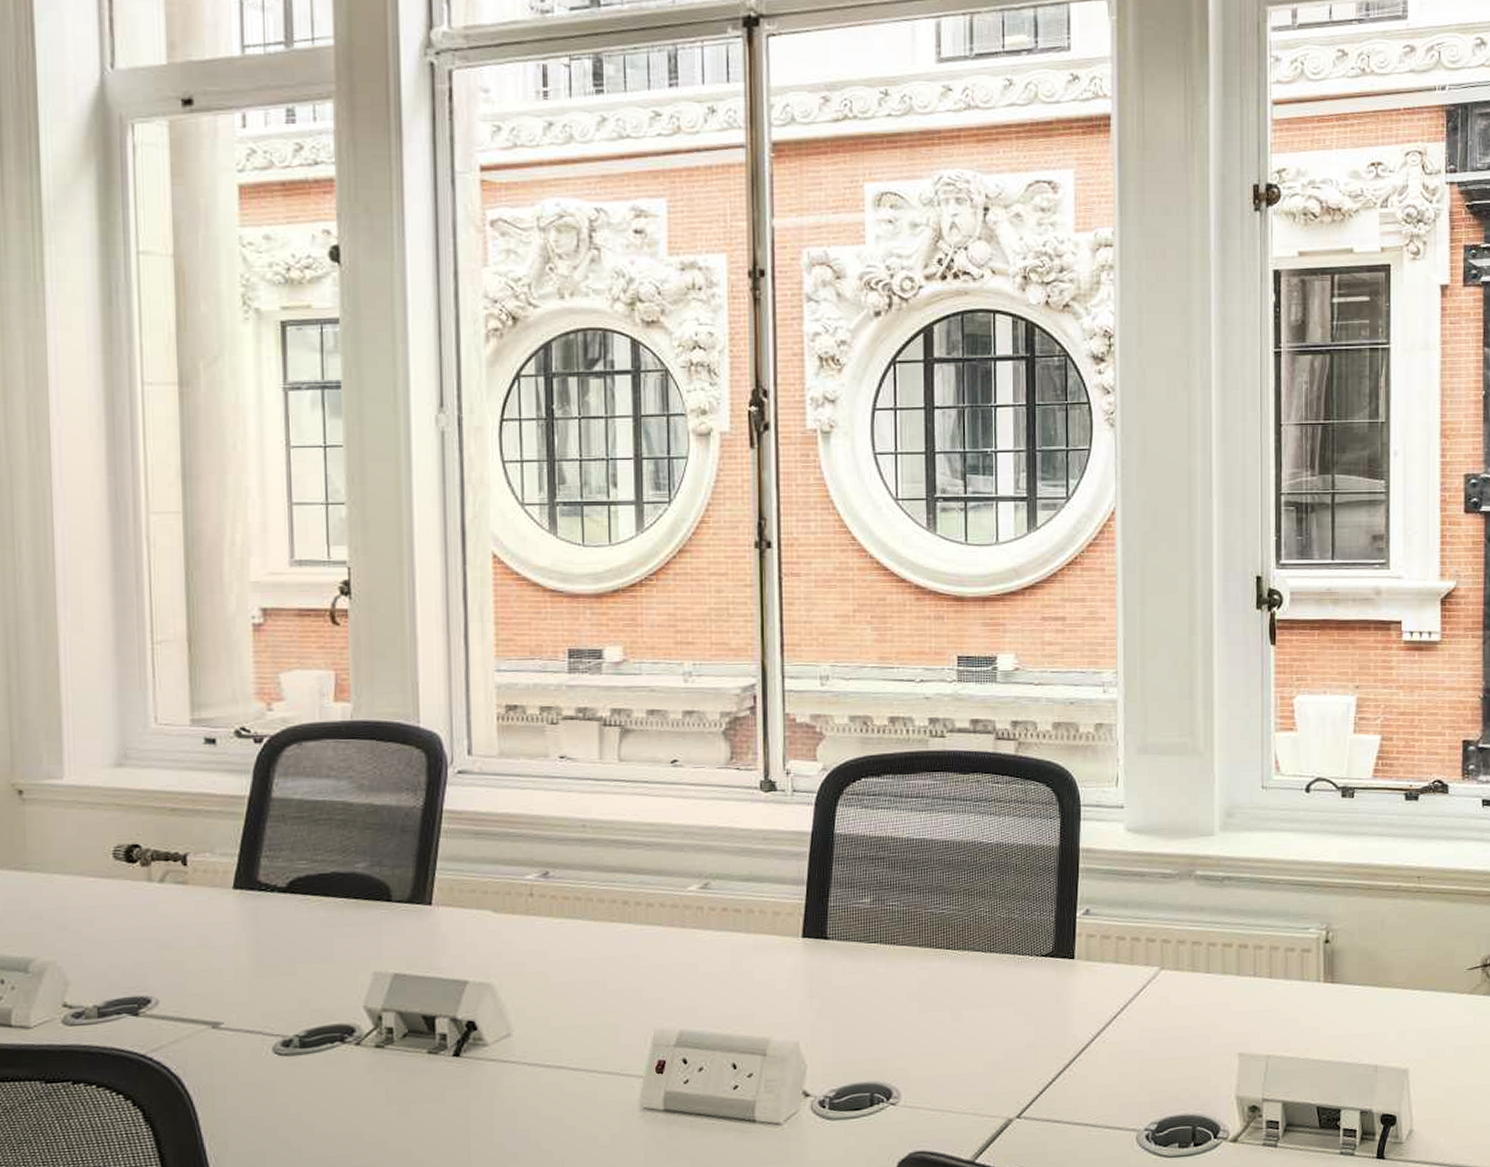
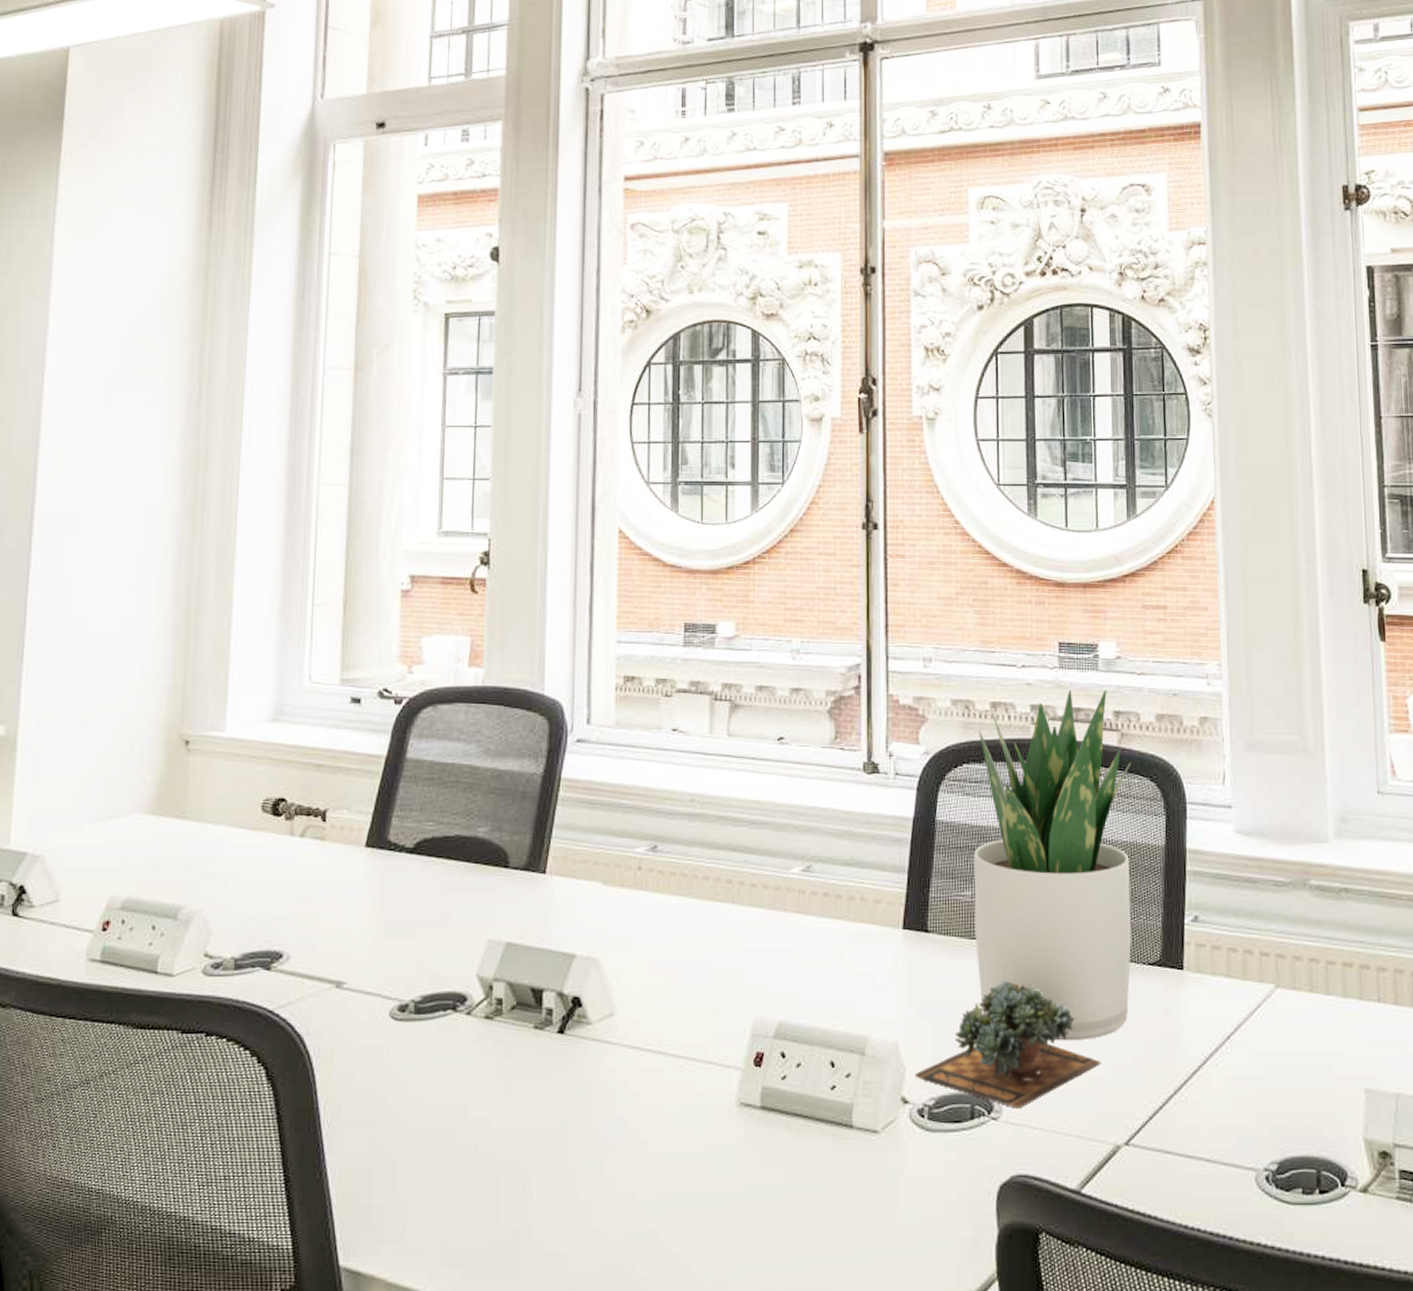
succulent plant: none [816,979,995,1094] -> present [915,980,1101,1109]
planter: none [872,701,1028,1030] -> present [973,690,1132,1040]

